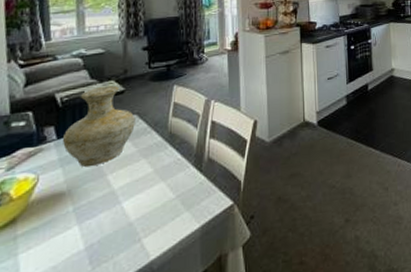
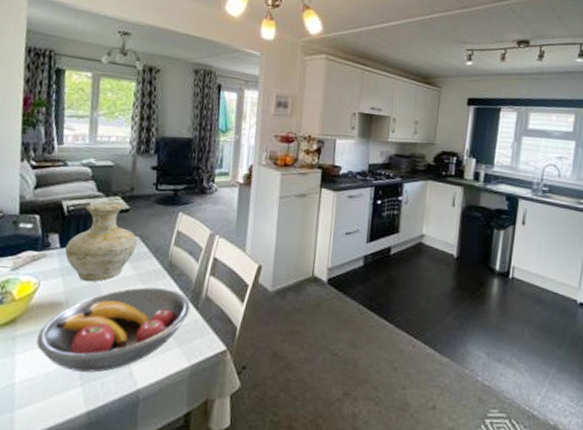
fruit bowl: none [39,158,194,258] -> present [36,287,190,373]

